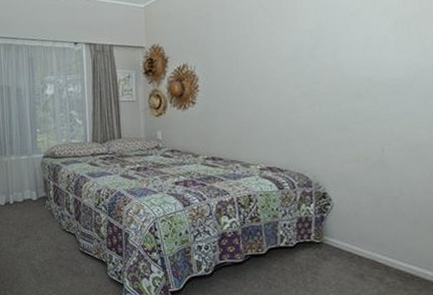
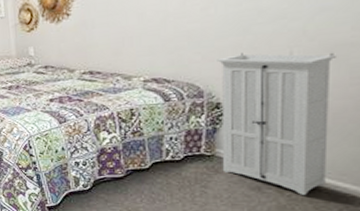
storage cabinet: none [322,148,419,283] -> present [217,52,338,195]

